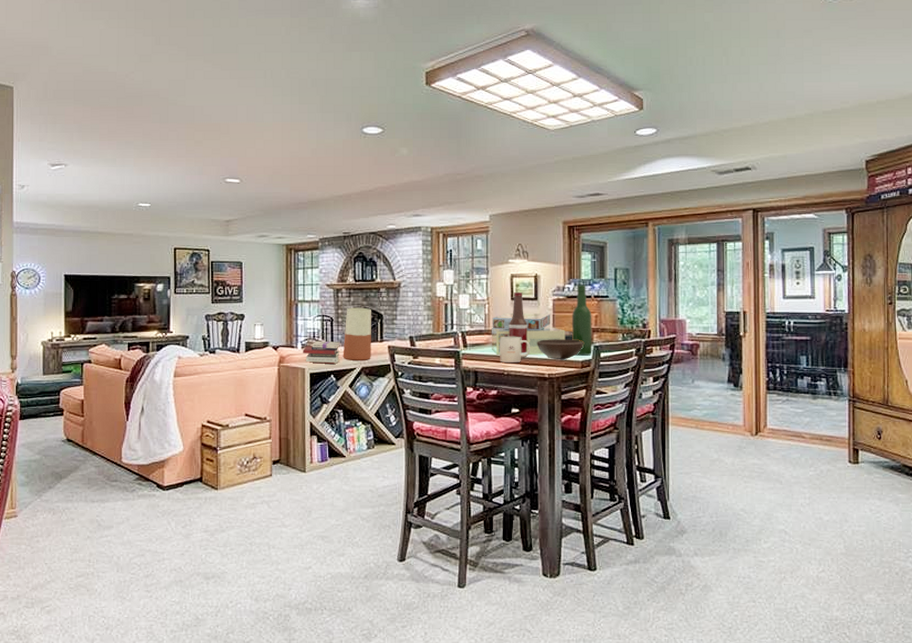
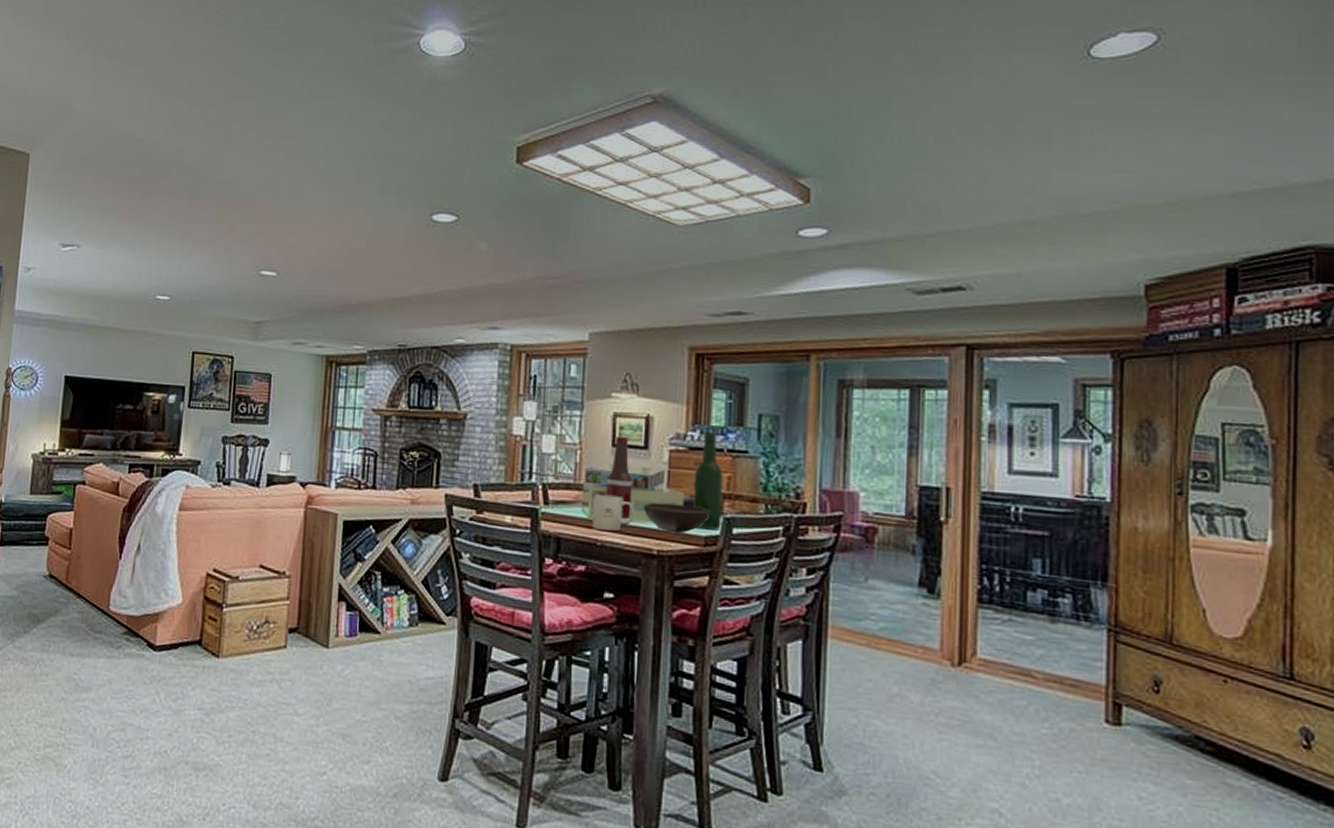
books: present [303,341,340,365] -> none [337,480,385,513]
vase: present [343,307,371,360] -> none [386,440,427,511]

